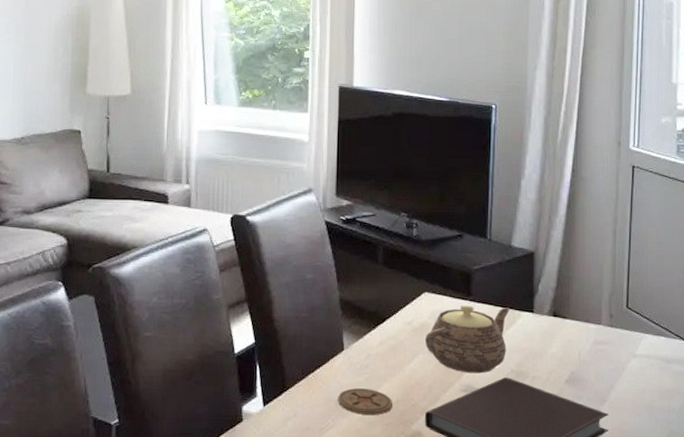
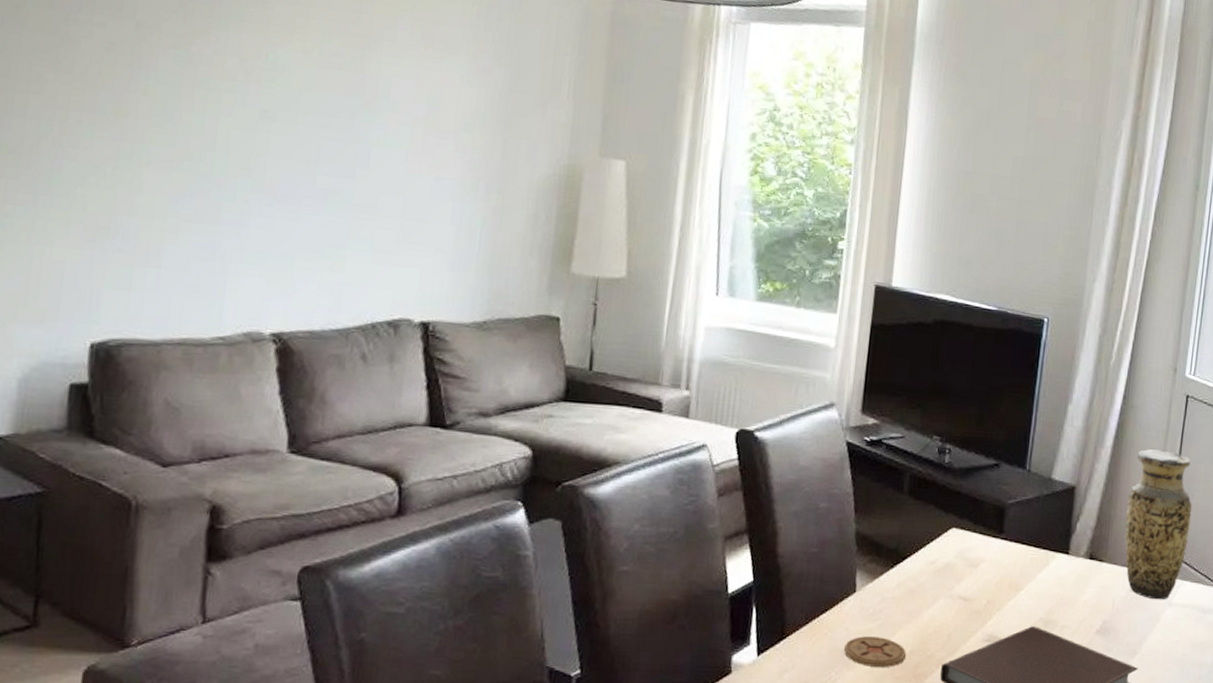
teapot: present [425,304,511,373] -> none [948,543,1045,621]
vase: none [584,216,647,352] -> present [1125,449,1192,600]

